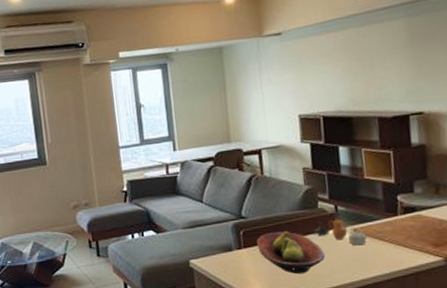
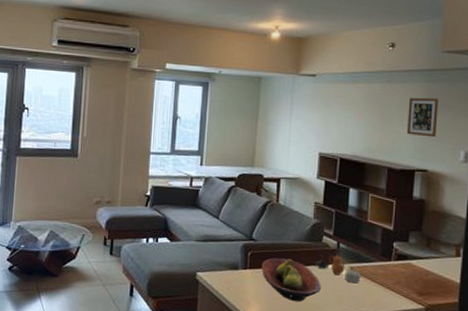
picture frame: none [389,32,428,78] -> present [407,97,439,138]

